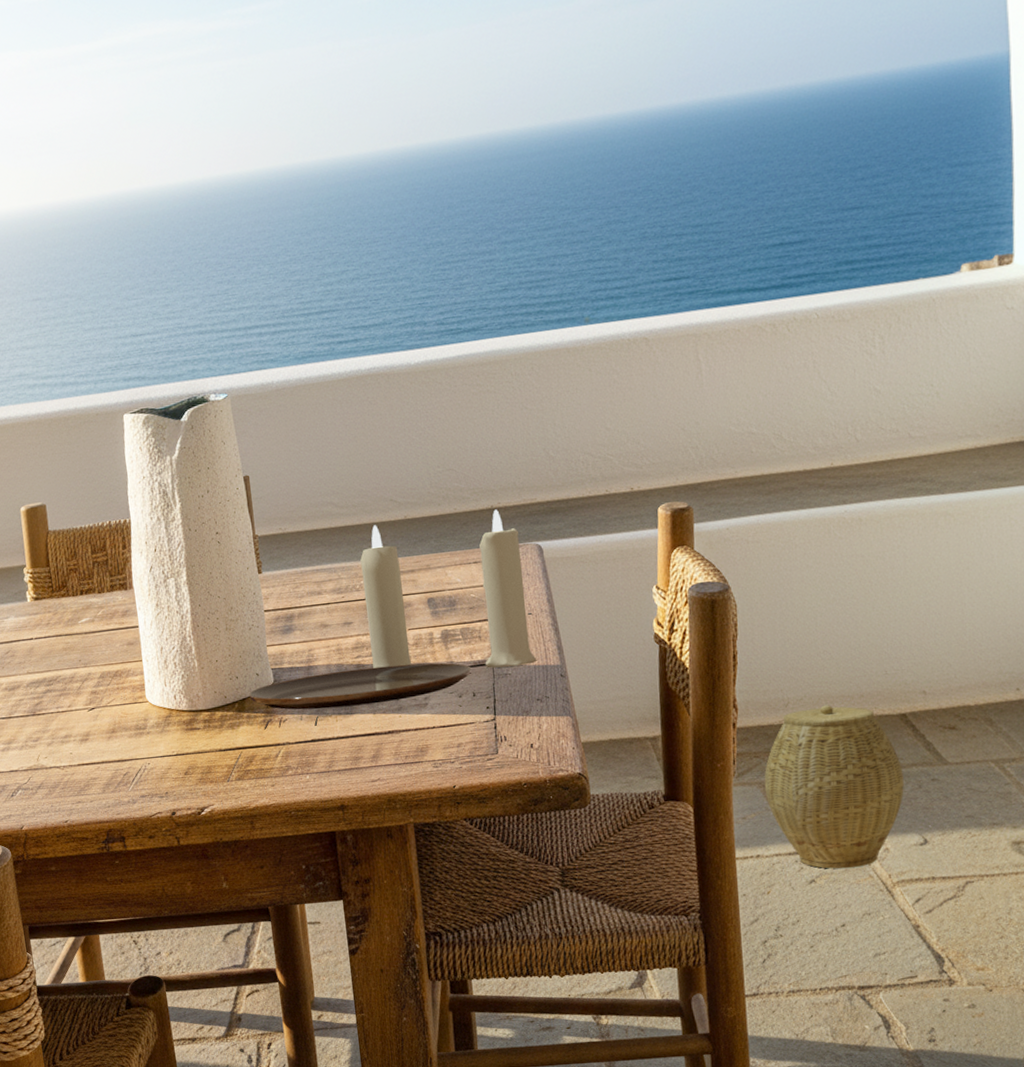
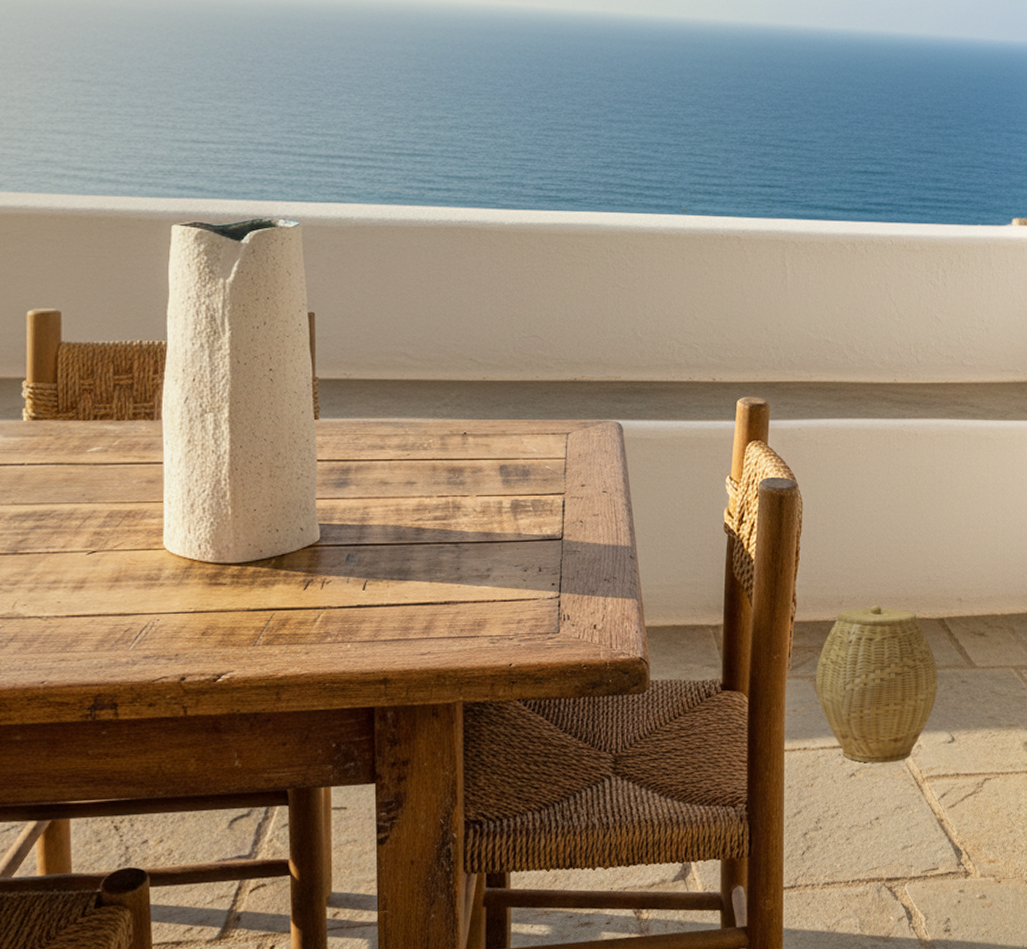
plate: present [249,662,471,710] -> none [290,532,539,573]
candle: present [360,509,537,668] -> none [431,382,608,544]

